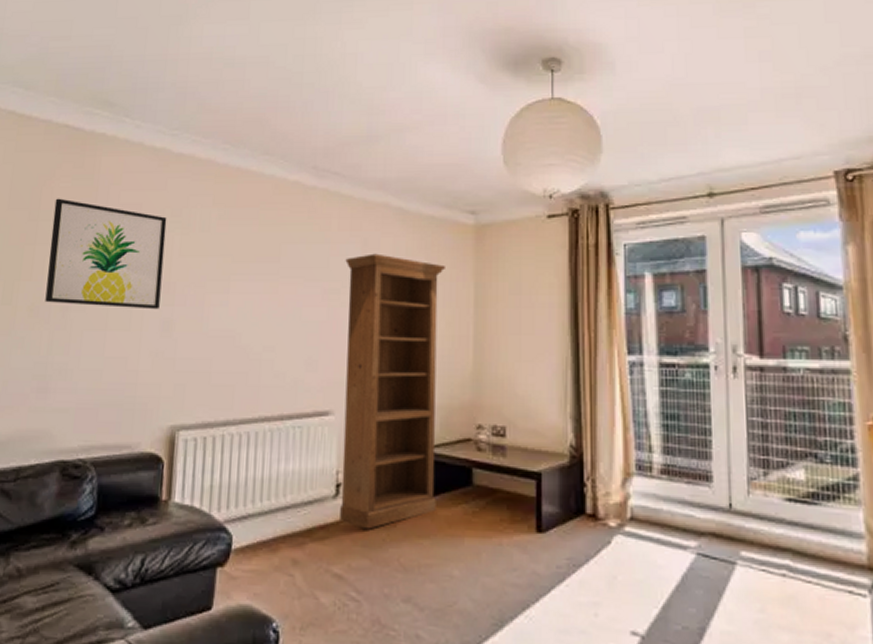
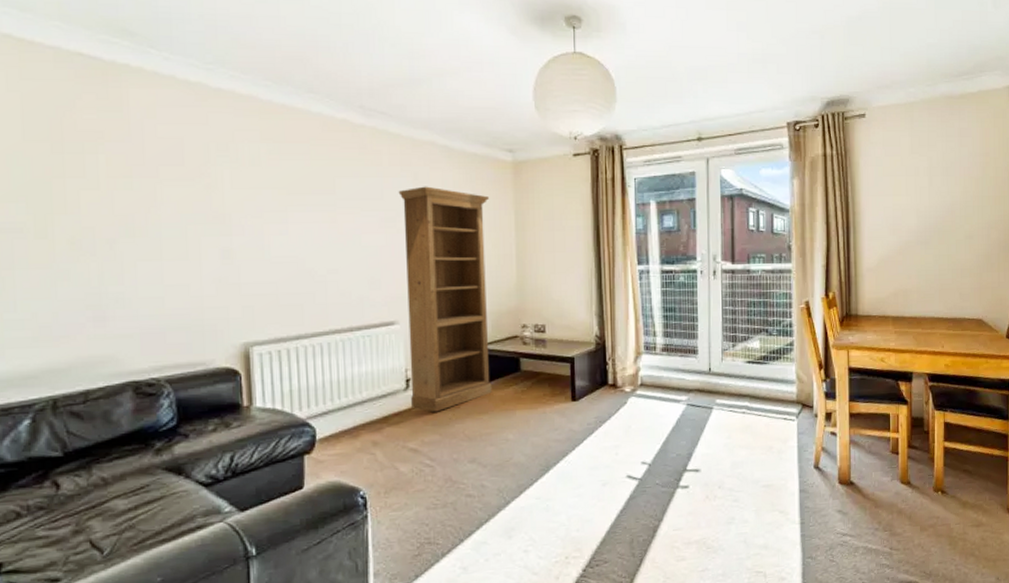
wall art: present [45,198,167,310] -> none [80,130,217,240]

